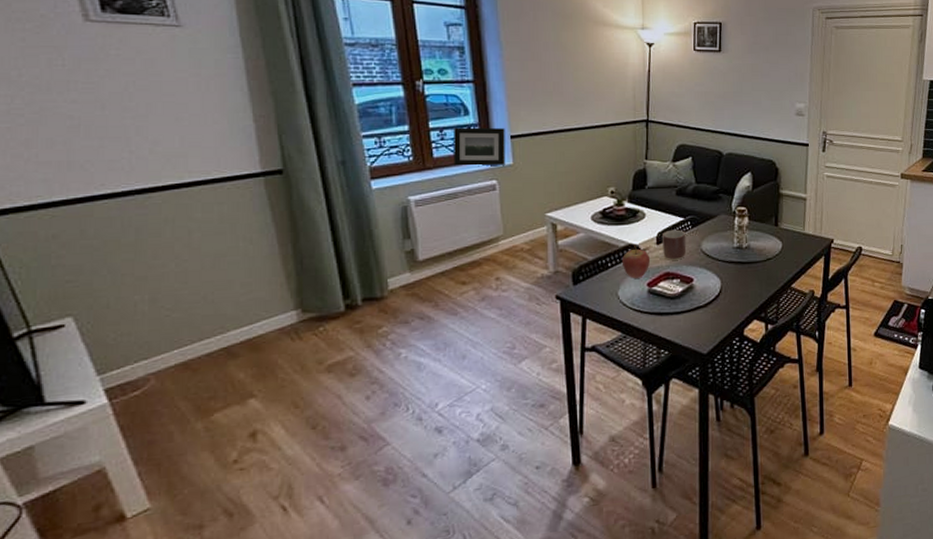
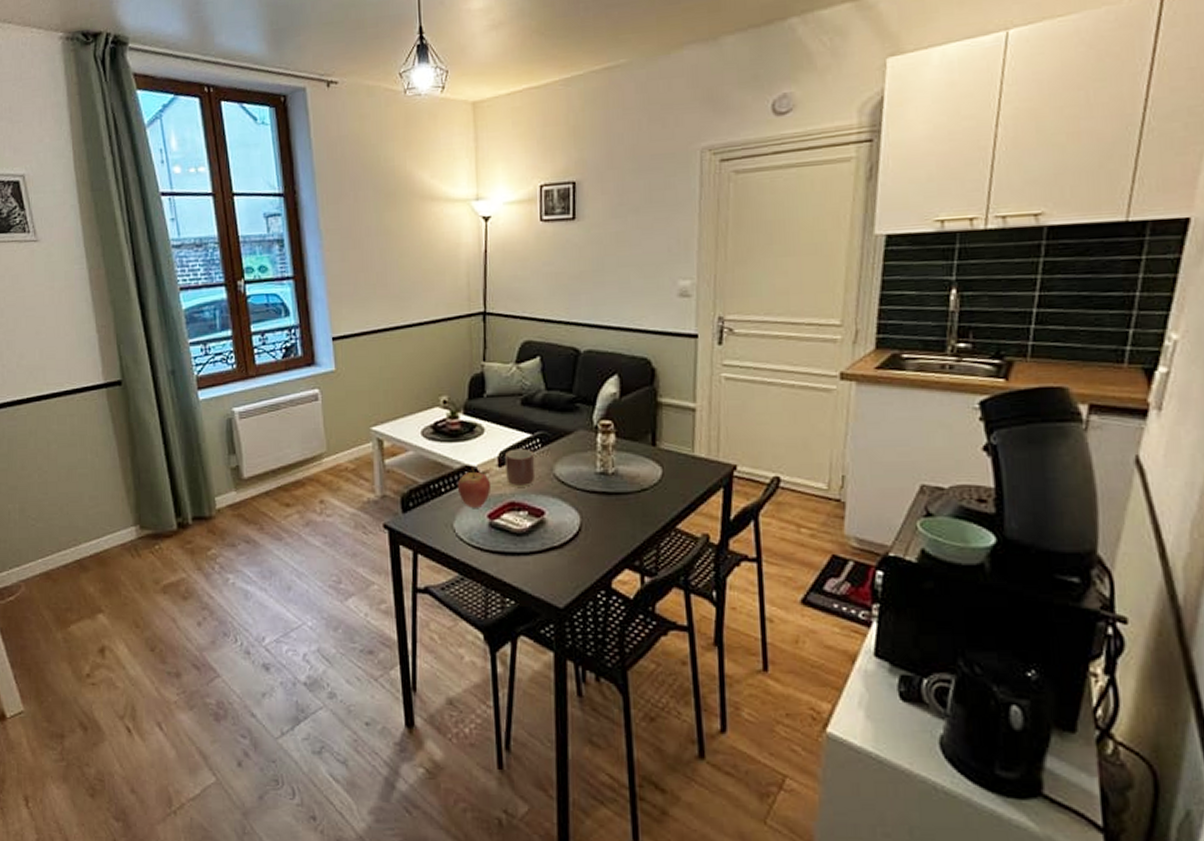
picture frame: present [454,127,506,166] -> none [275,329,328,374]

